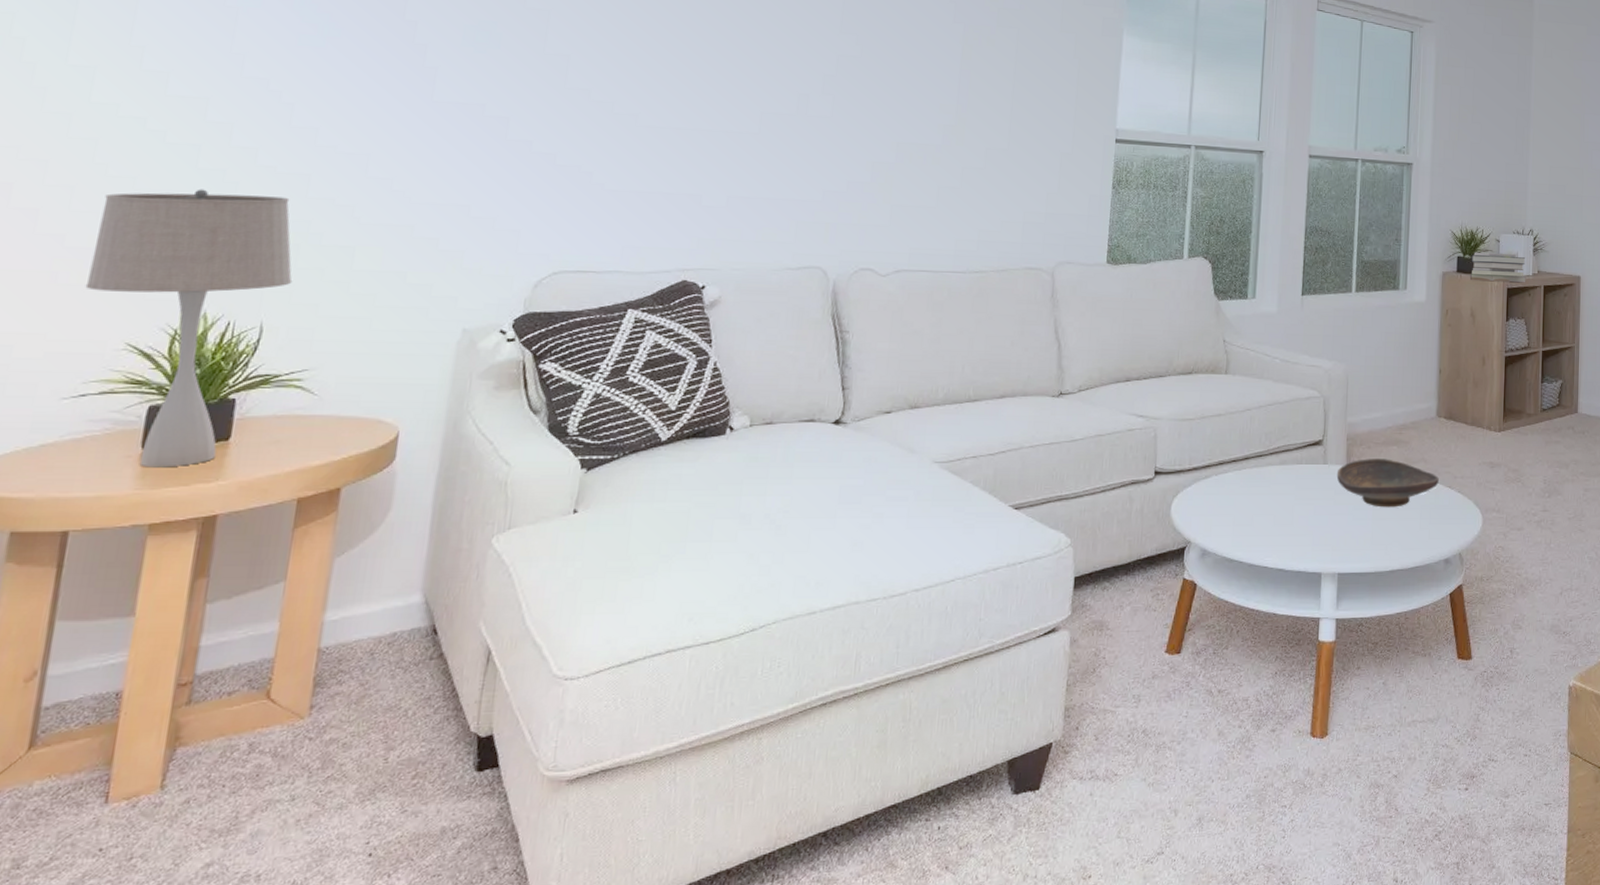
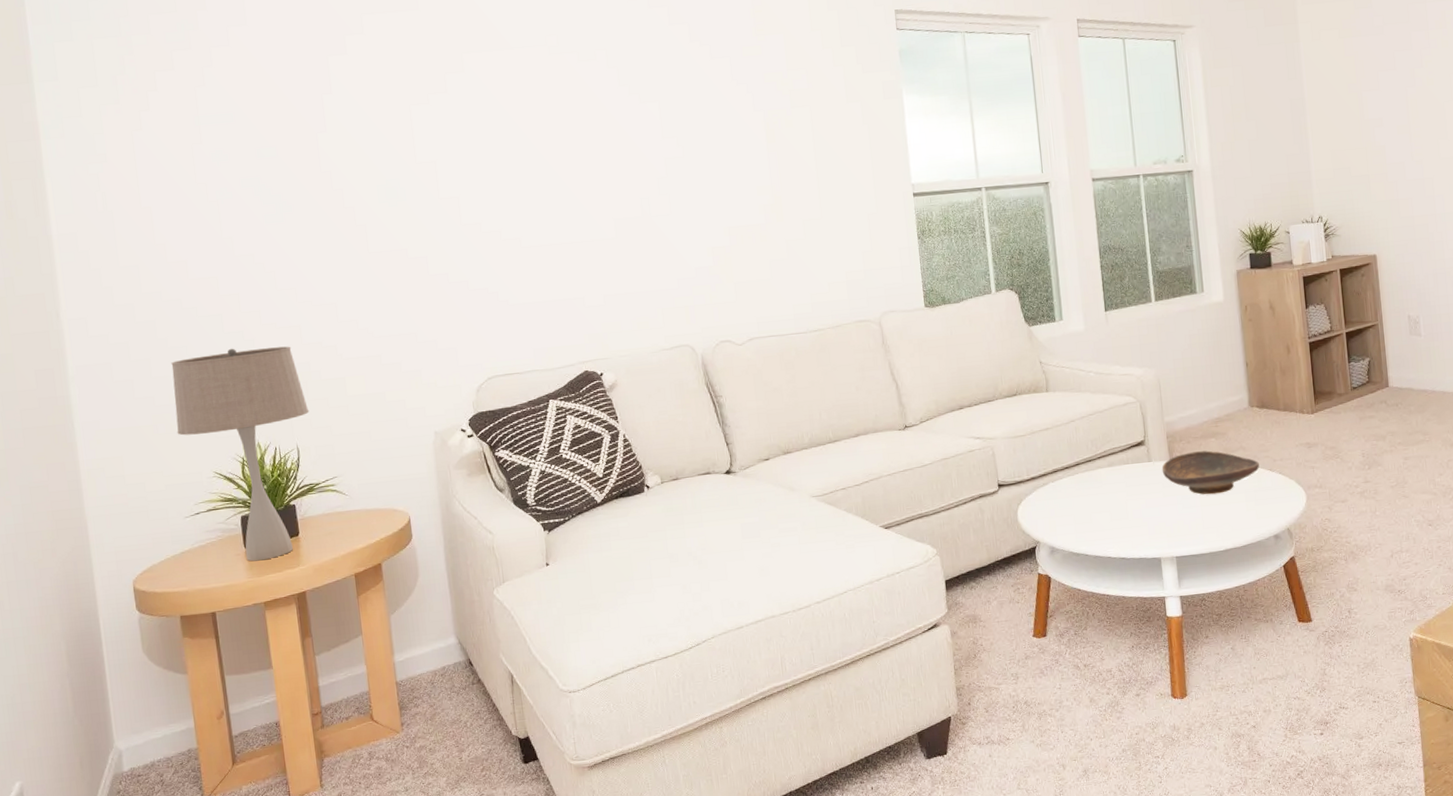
books: present [1470,252,1526,283] -> none [1263,242,1321,275]

